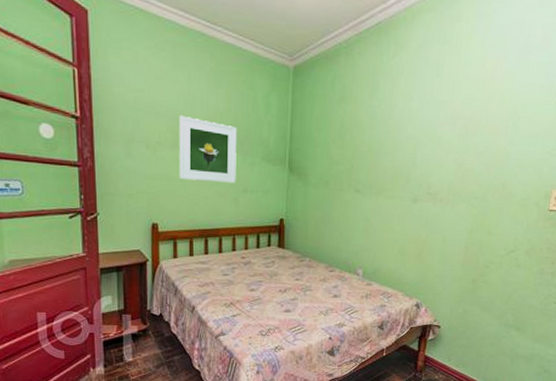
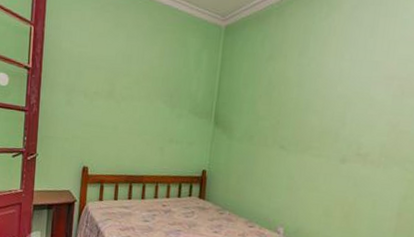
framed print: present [179,115,237,183] -> none [111,69,168,133]

